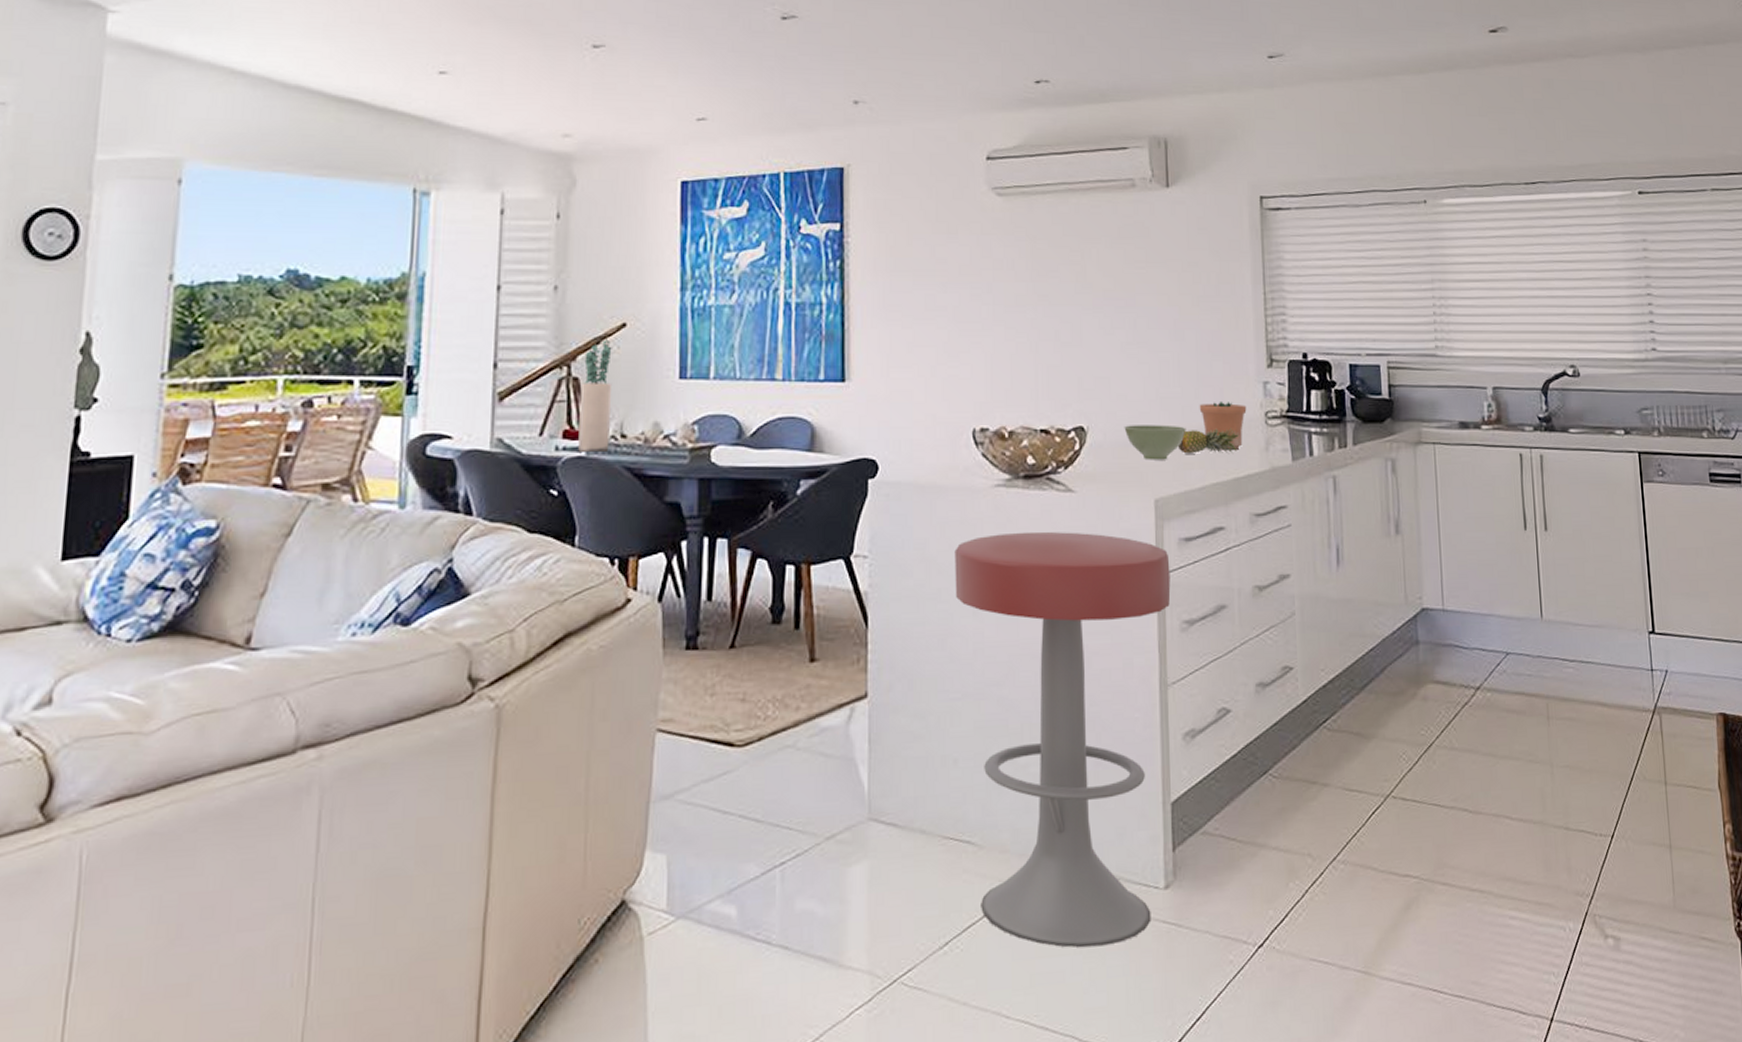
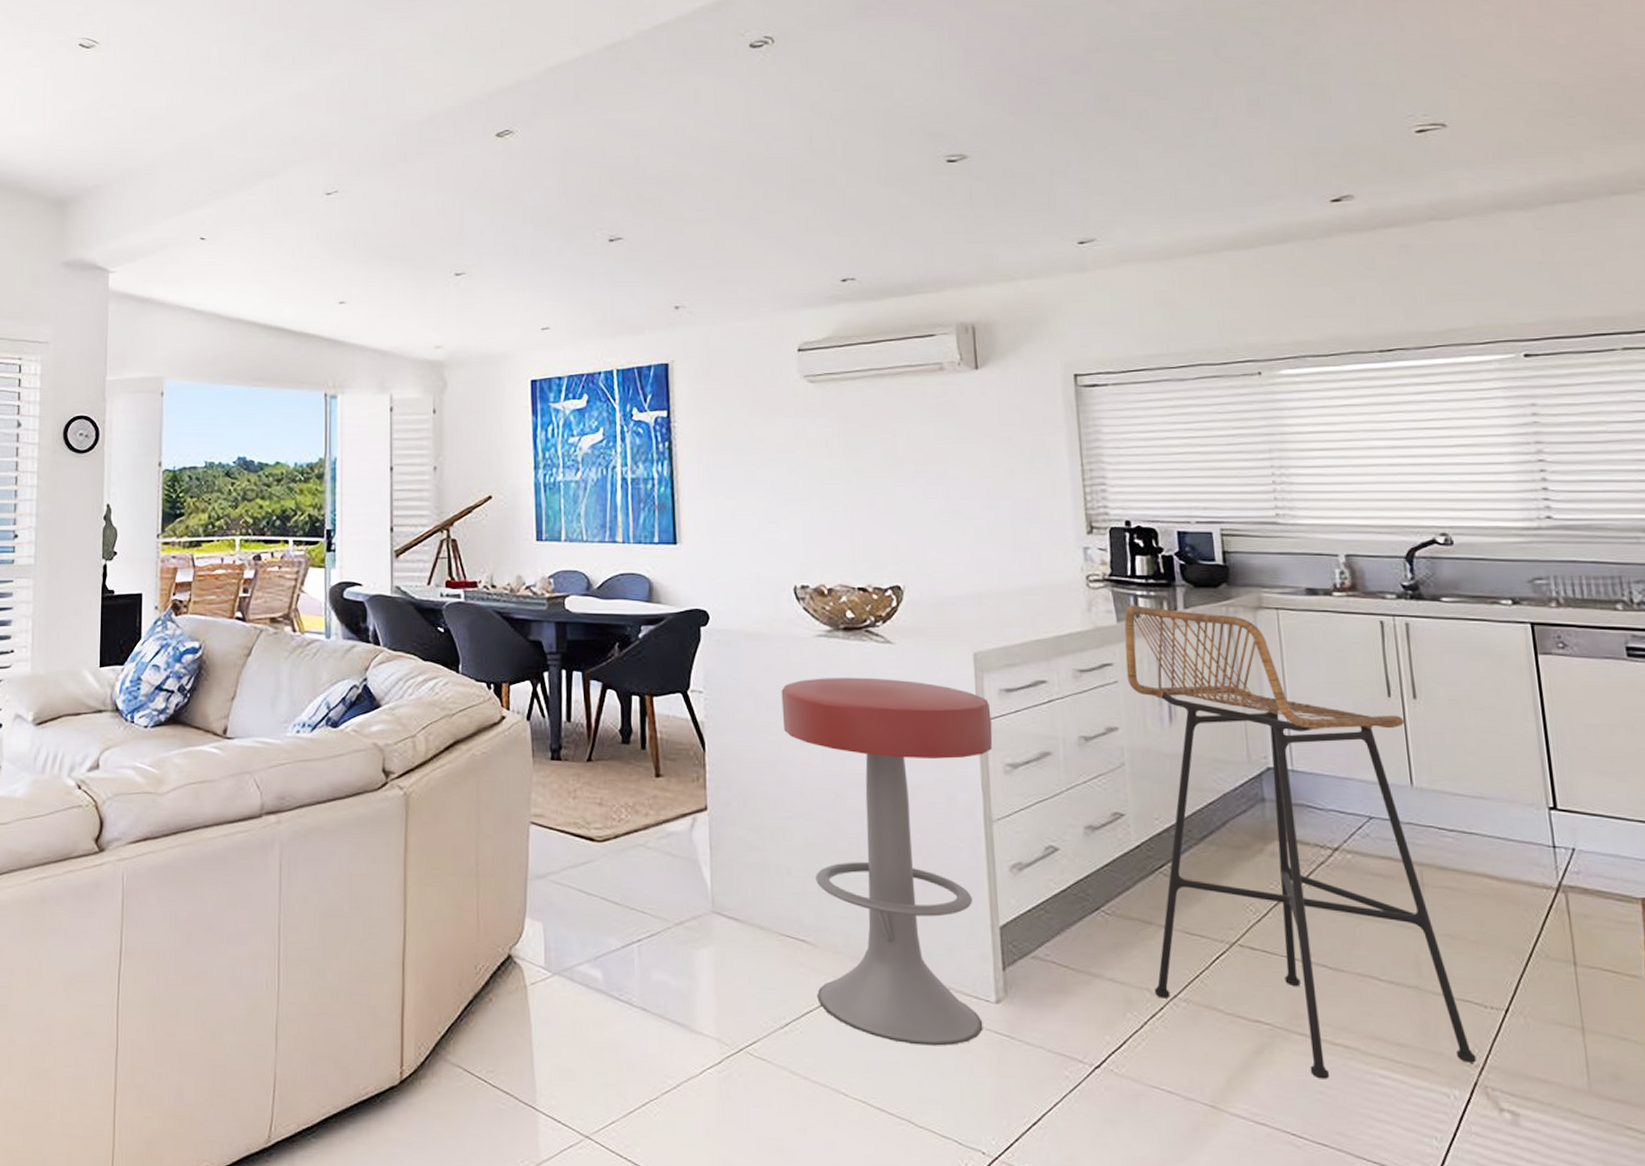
vase: present [578,335,613,454] -> none [458,505,483,599]
bowl: present [1124,425,1186,460] -> none [940,585,1004,618]
fruit: present [1177,428,1240,454] -> none [995,590,1060,613]
planter: present [1199,400,1247,450] -> none [1016,564,1067,610]
bar stool: none [1298,443,1588,929] -> present [1124,605,1477,1079]

